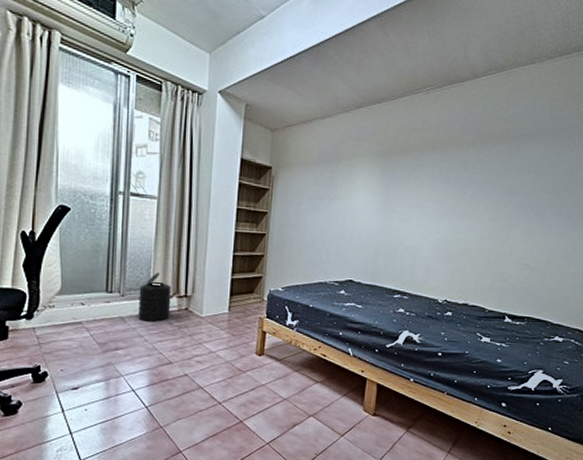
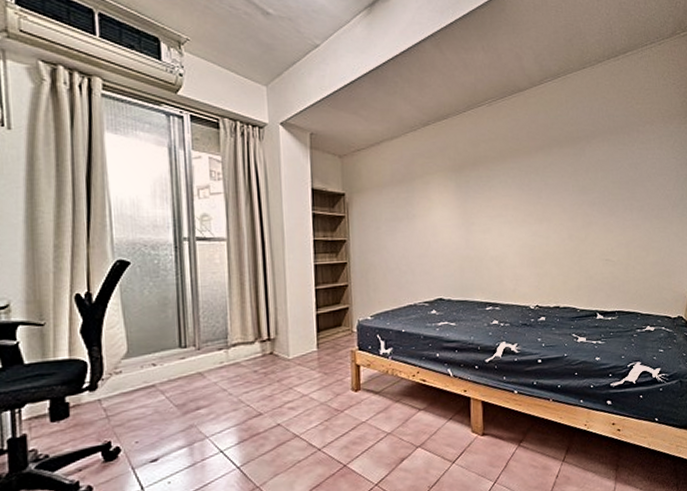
trash can: present [138,272,172,322] -> none [216,317,254,374]

